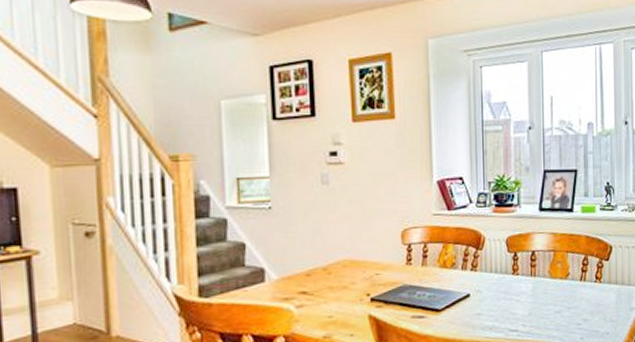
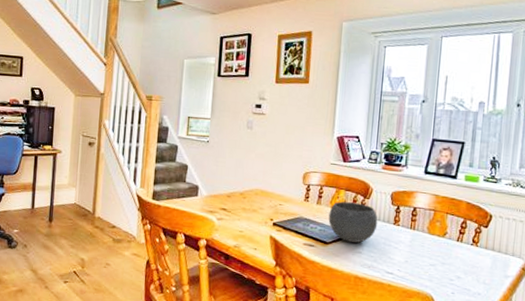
bowl: none [438,256,495,304] -> present [328,201,378,243]

